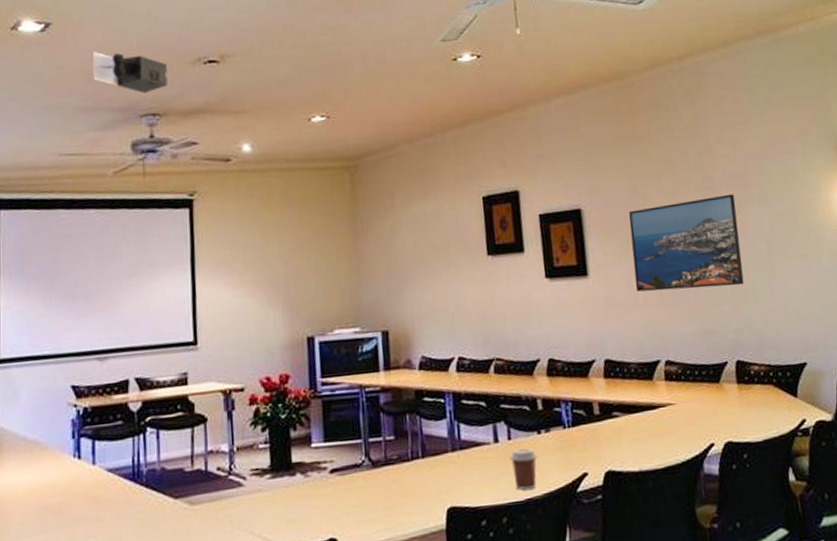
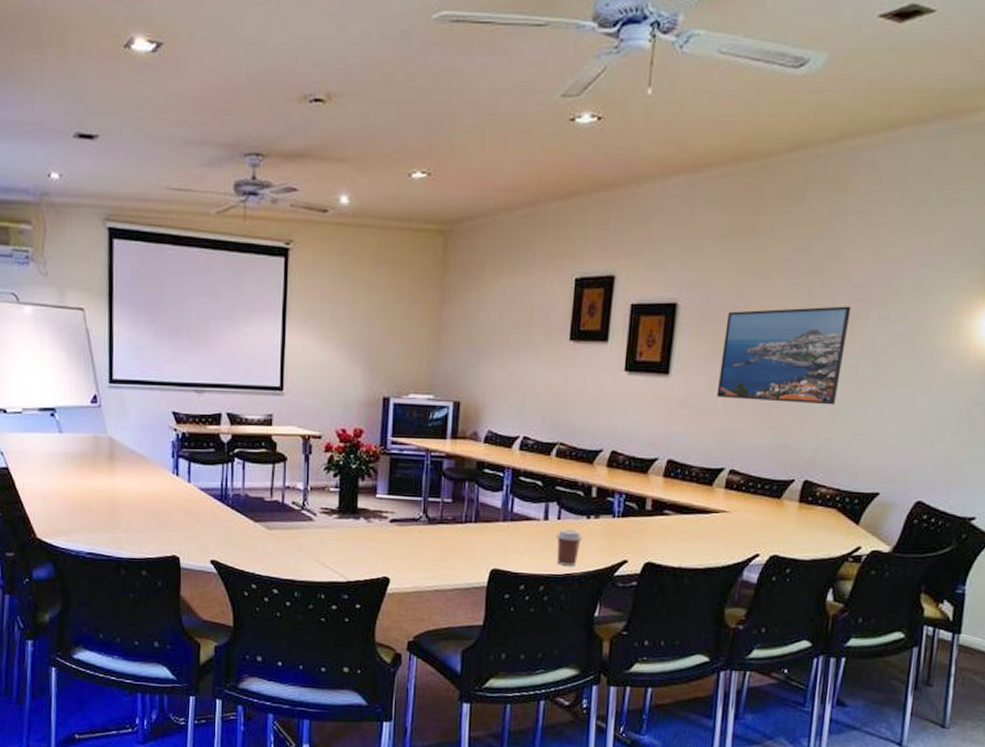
projector: present [92,51,168,94] -> none [201,78,273,130]

